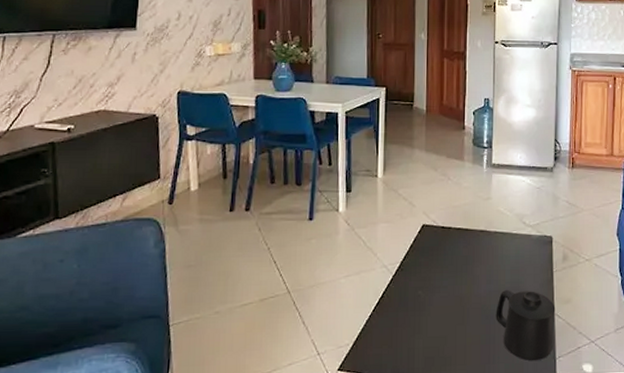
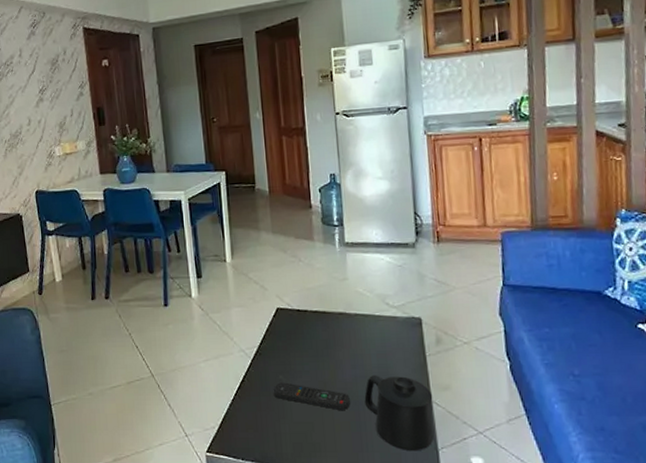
remote control: none [412,298,482,325] -> present [274,382,350,411]

